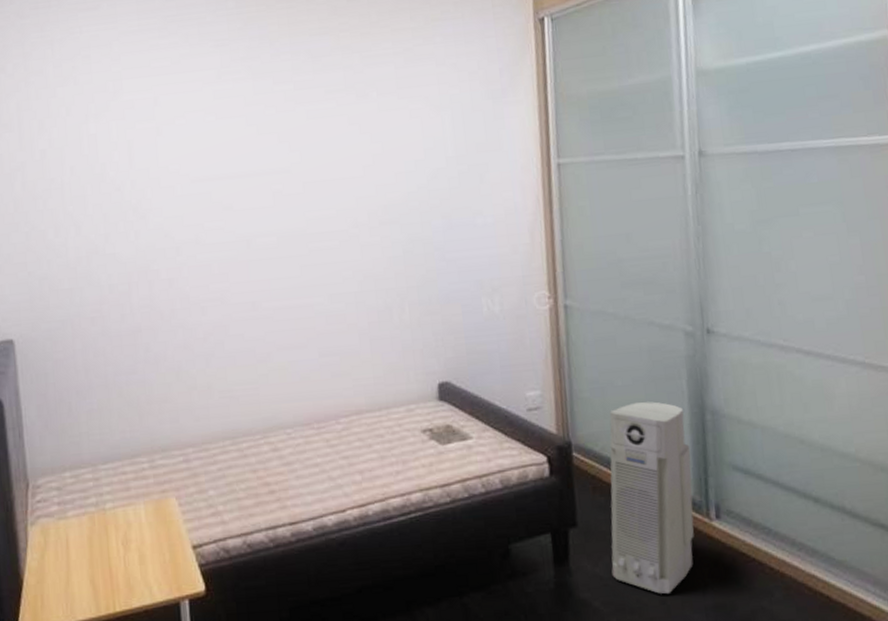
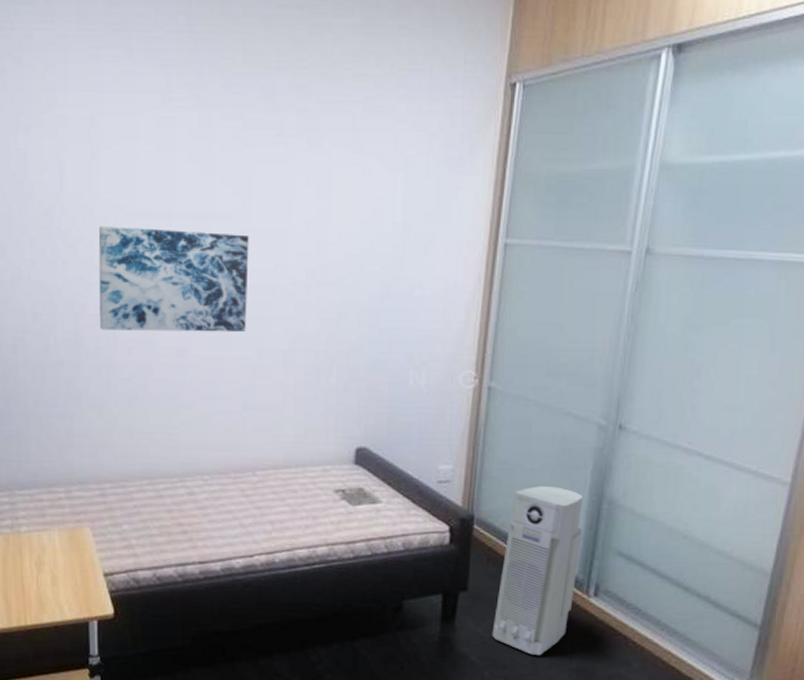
wall art: none [167,186,315,293] -> present [98,226,249,333]

